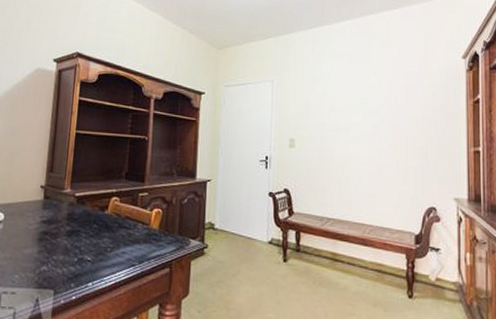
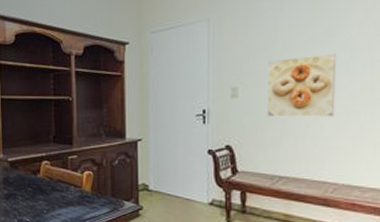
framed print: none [318,117,370,169] -> present [267,53,337,118]

